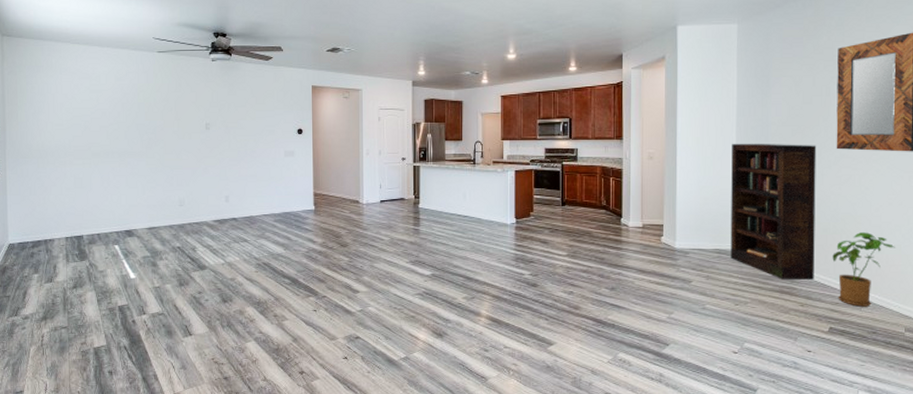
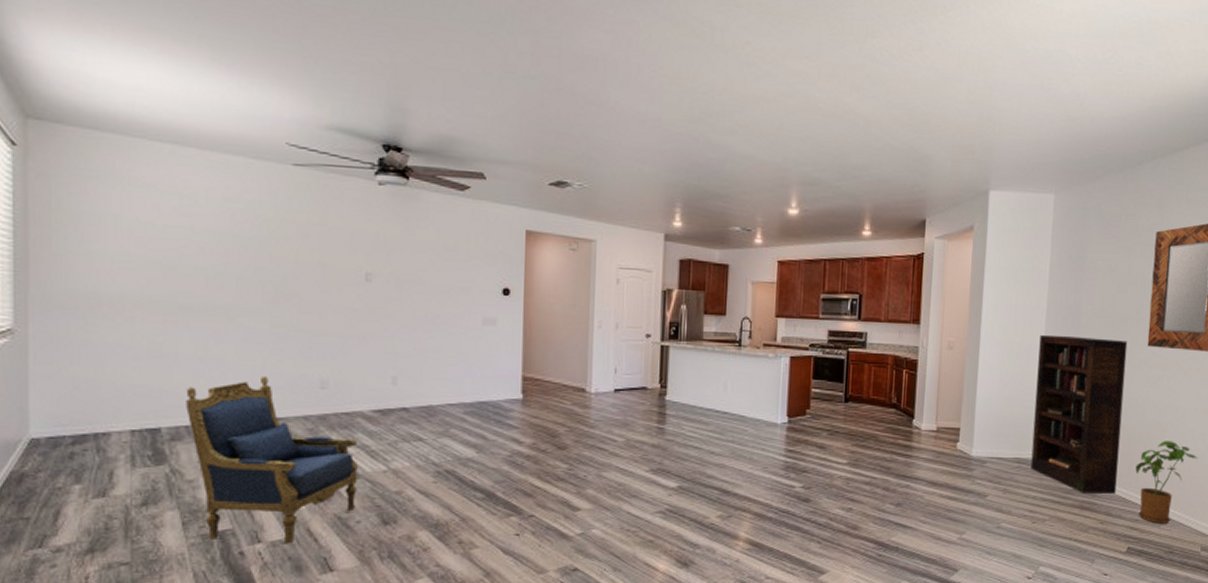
armchair: none [97,198,205,316] -> present [186,375,358,544]

